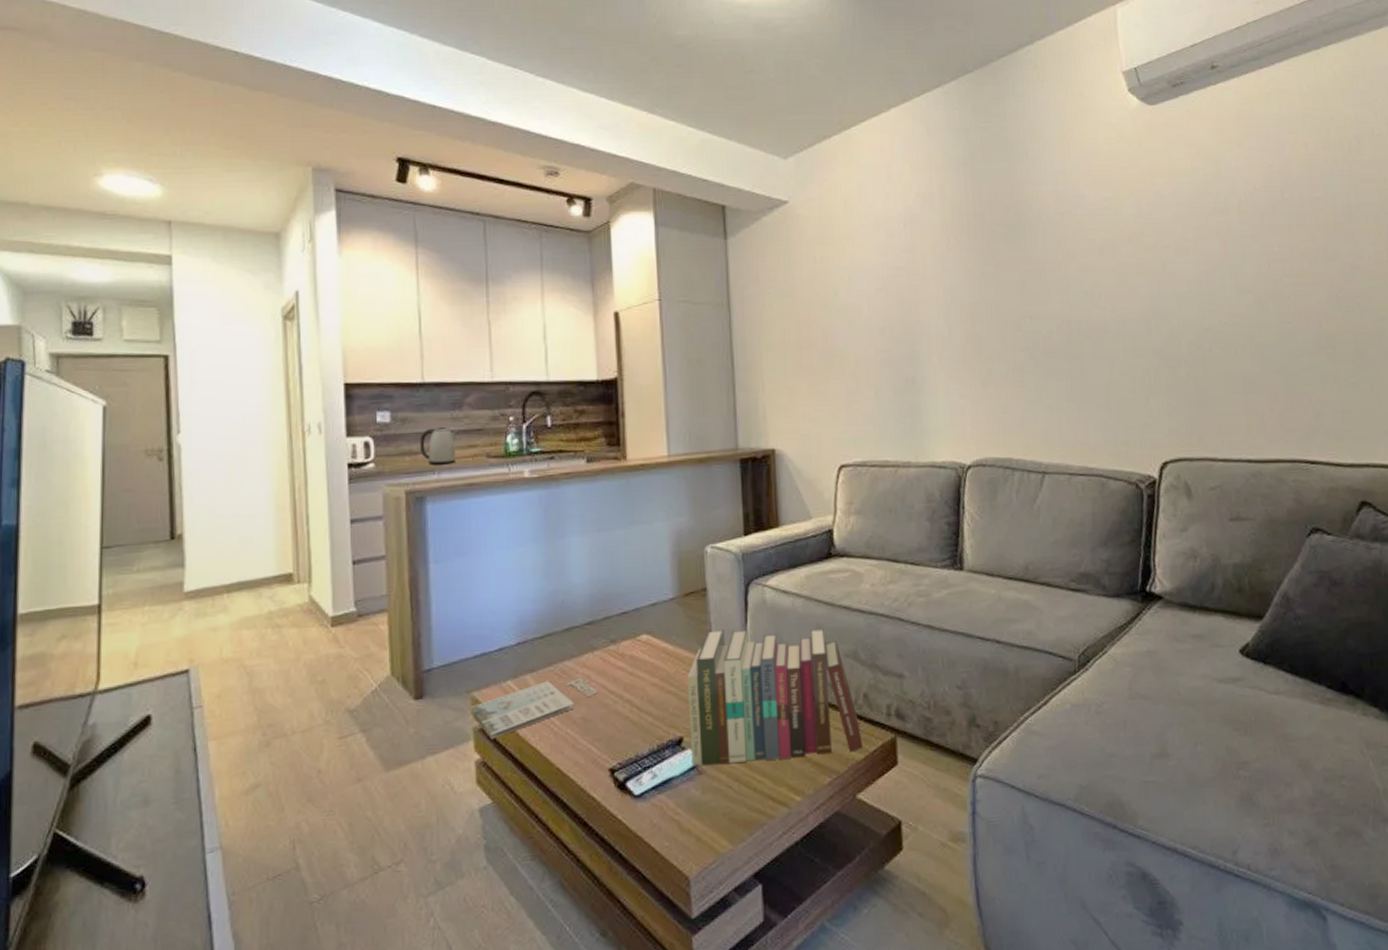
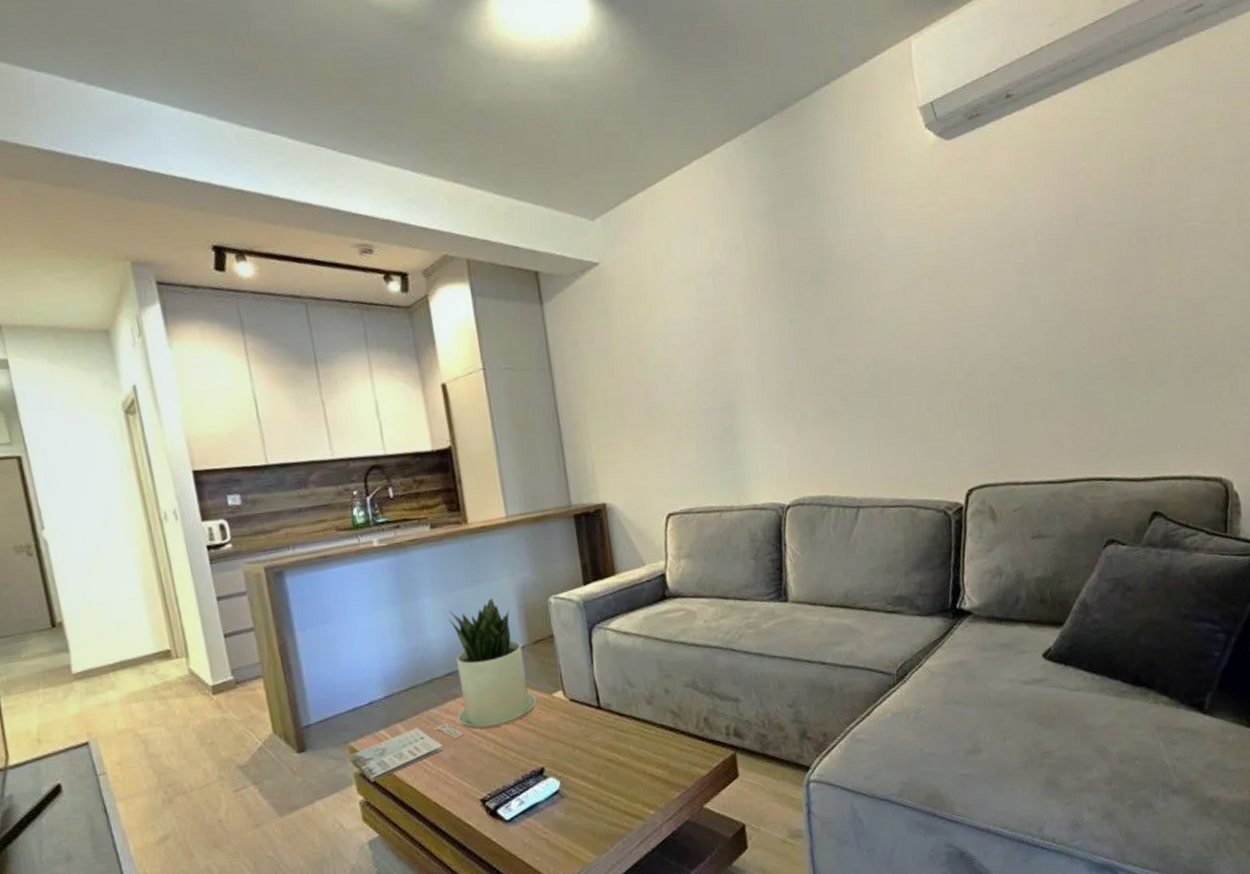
kettle: present [419,427,456,465] -> none [271,505,308,542]
planter: none [594,542,682,688] -> present [449,598,537,729]
books: present [688,628,863,767] -> none [543,663,707,792]

